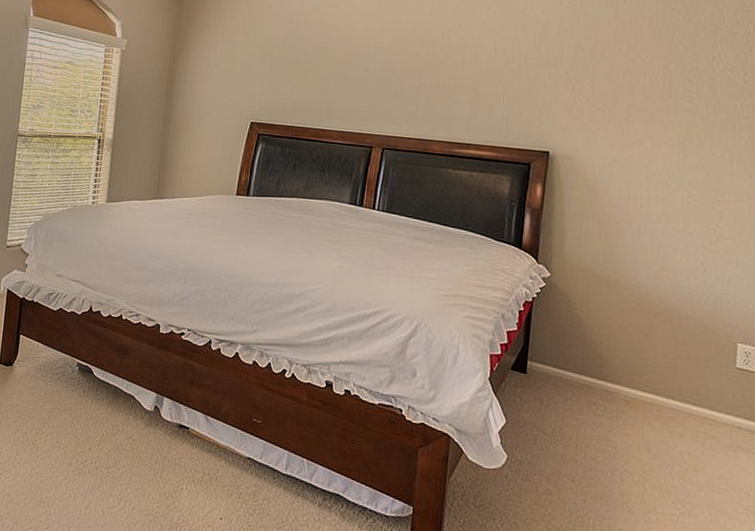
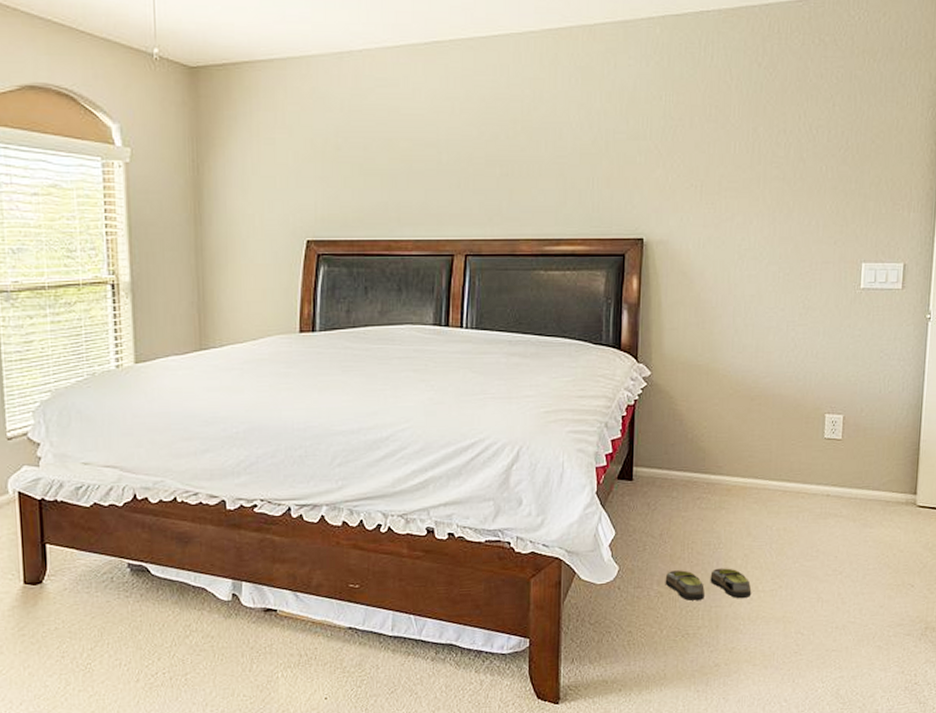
slippers: none [554,470,649,517] -> present [665,568,752,601]

